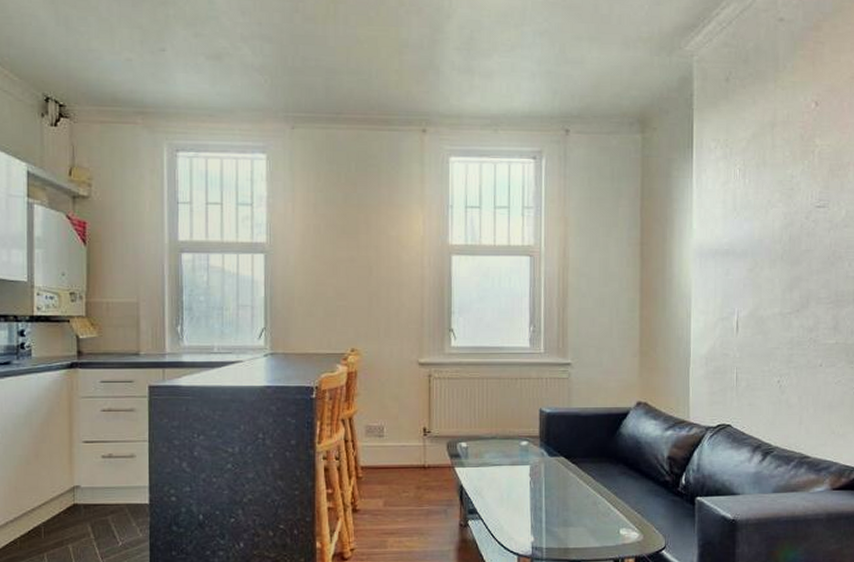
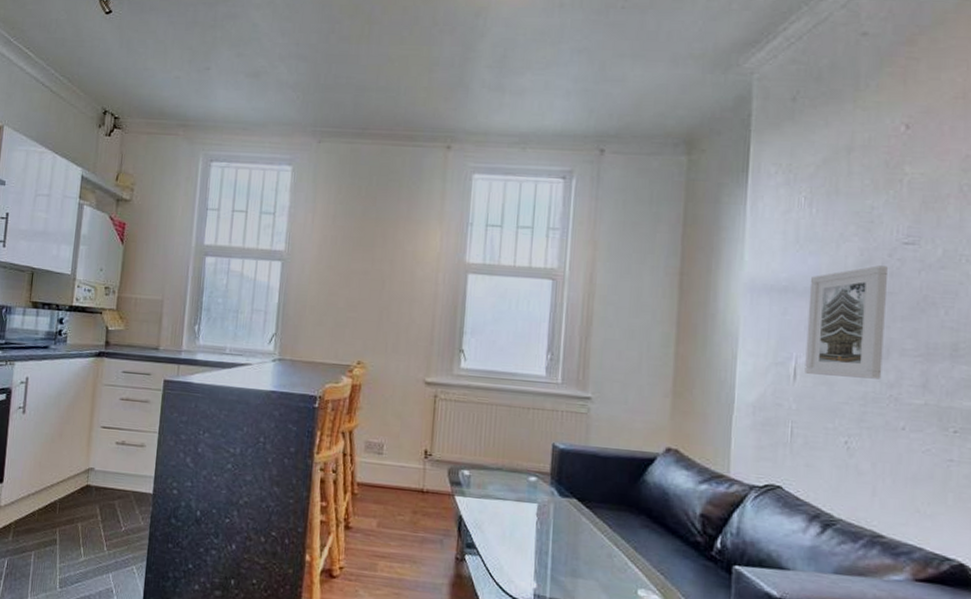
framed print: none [745,227,805,325] -> present [805,265,887,379]

